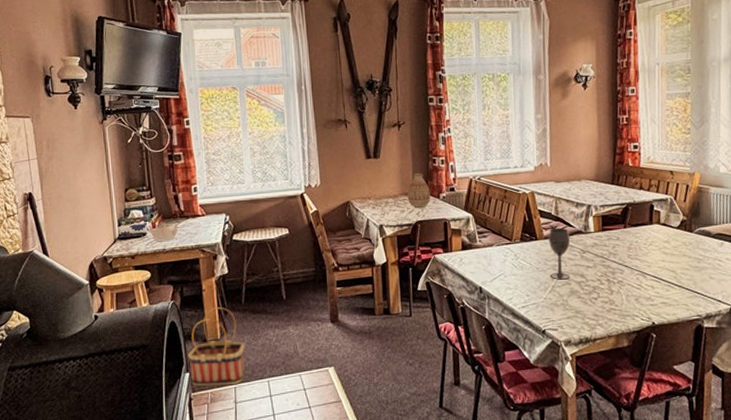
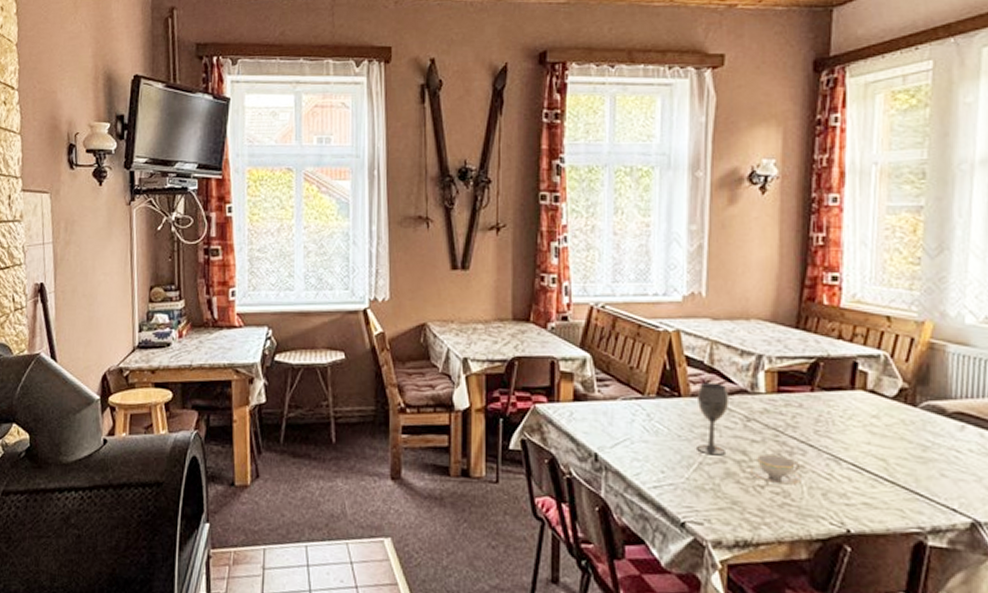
teapot: present [147,222,179,242] -> none [173,333,211,356]
basket: present [188,307,246,387] -> none [209,444,280,546]
vase: present [408,173,431,209] -> none [504,294,534,341]
teacup: none [587,275,622,296] -> present [750,454,803,485]

